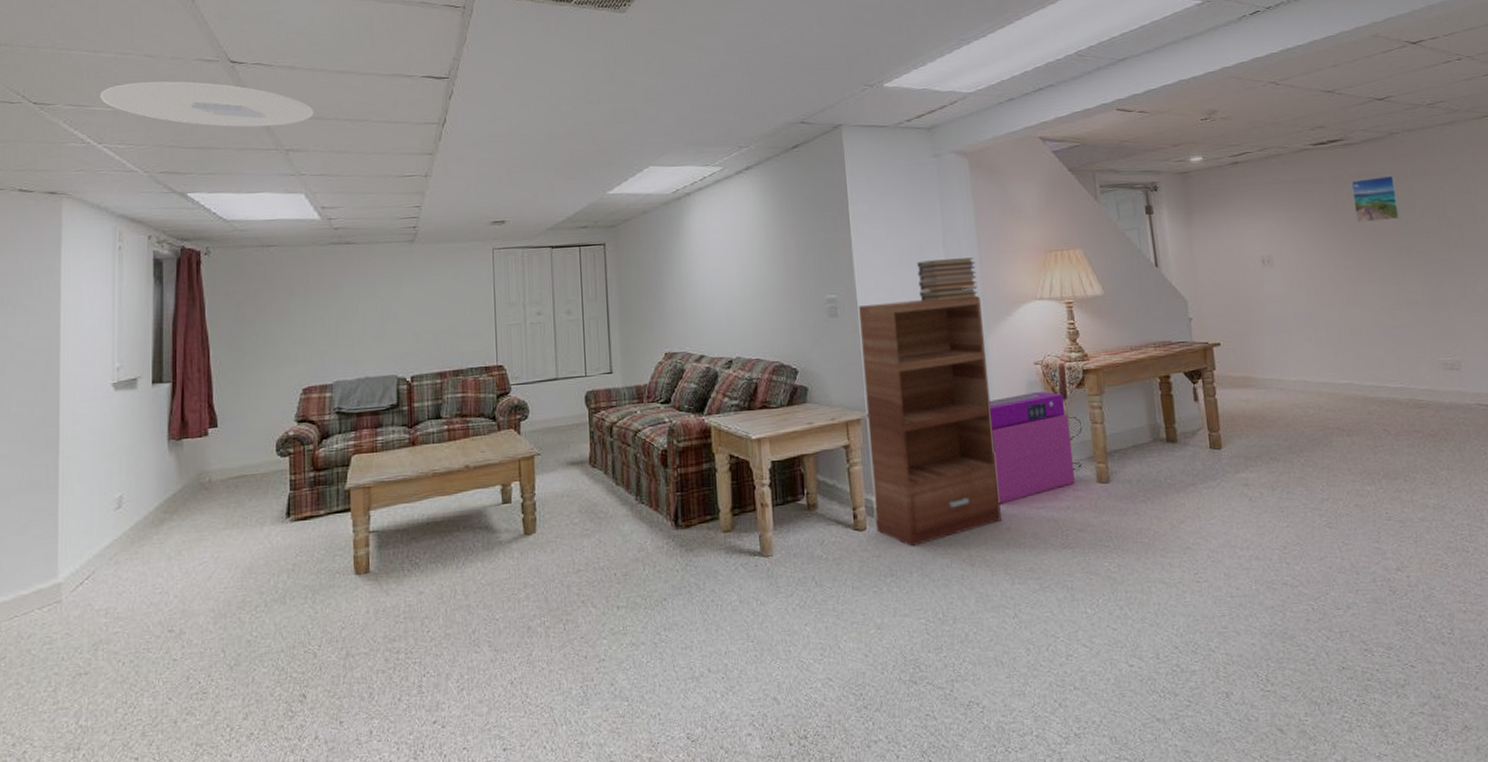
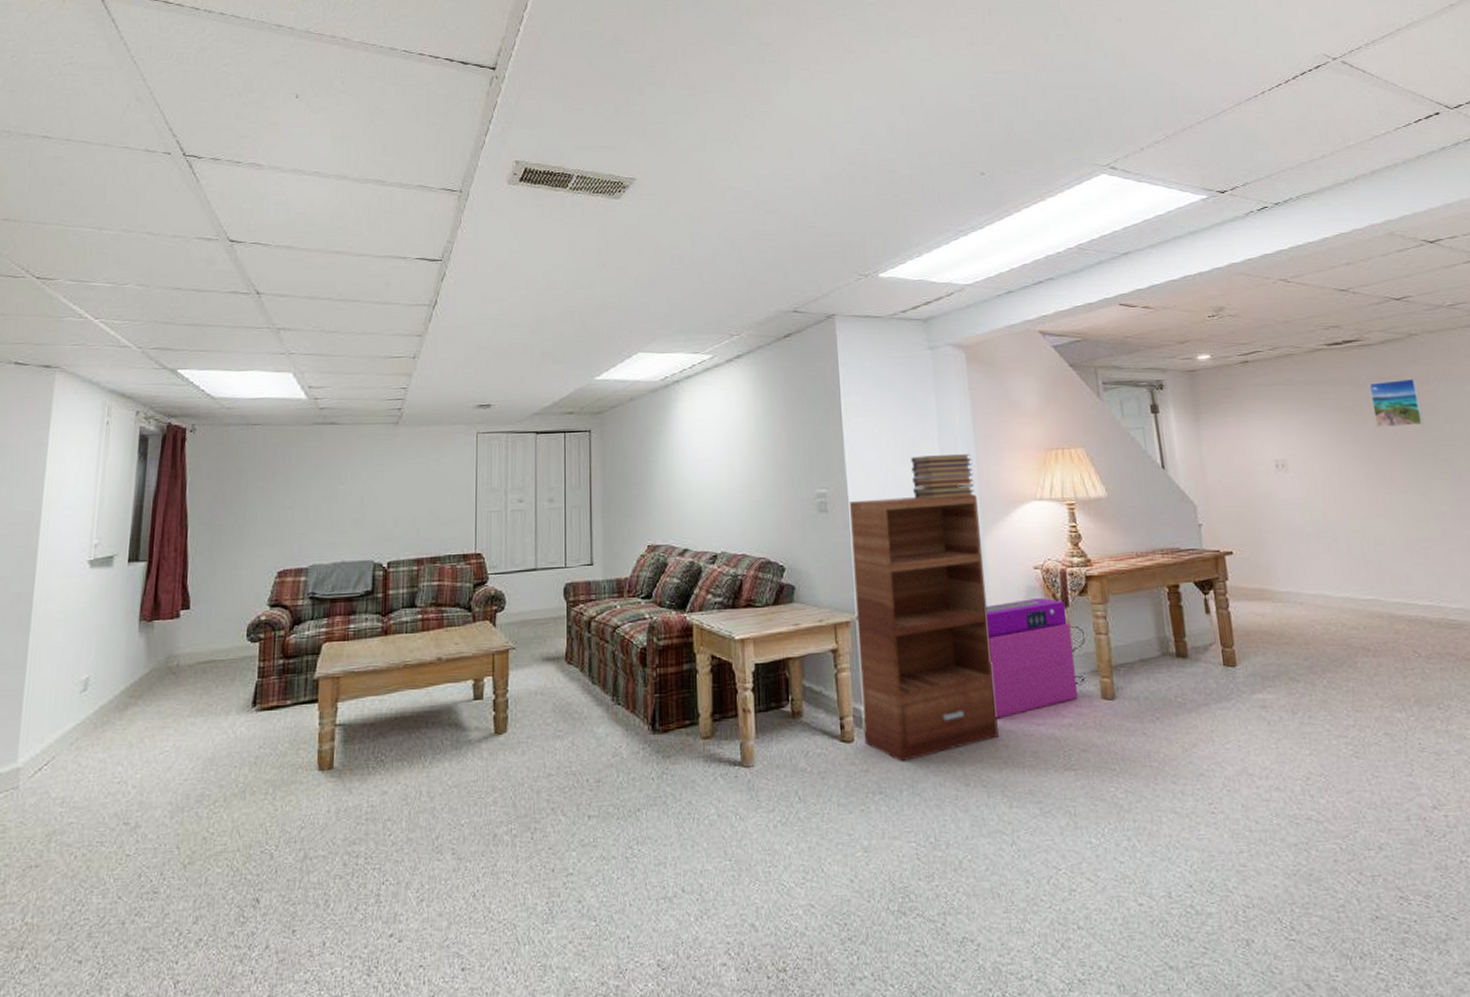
ceiling light: present [99,81,315,128] -> none [100,258,308,306]

